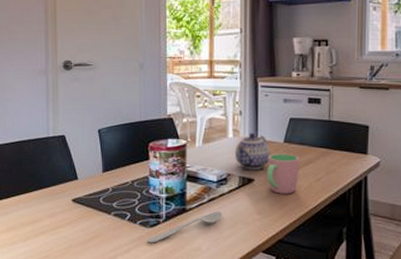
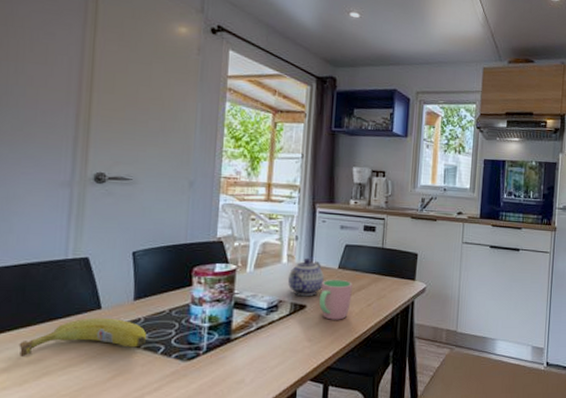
fruit: none [21,187,116,218] -> present [19,317,147,356]
spoon: present [147,211,222,243] -> none [182,340,270,378]

